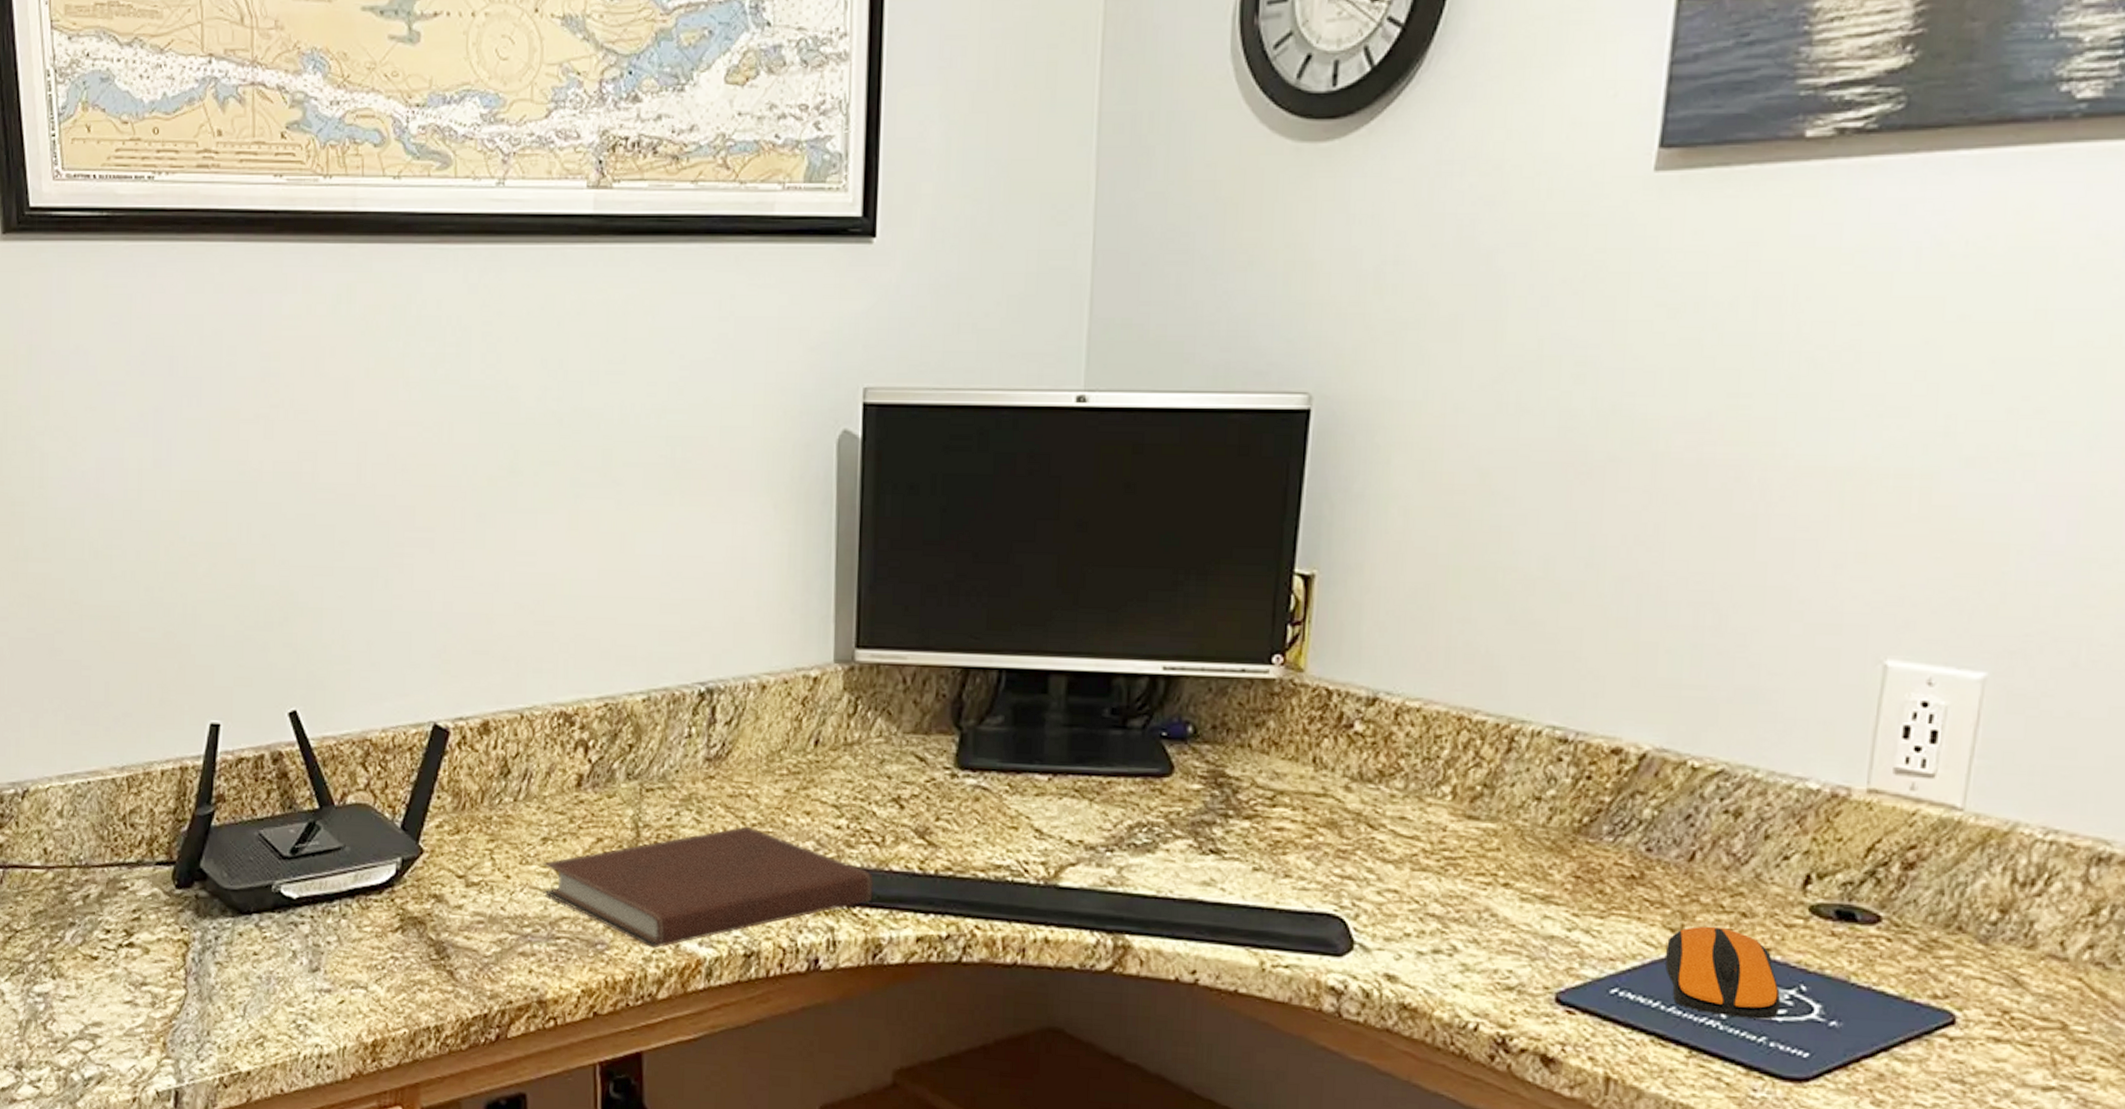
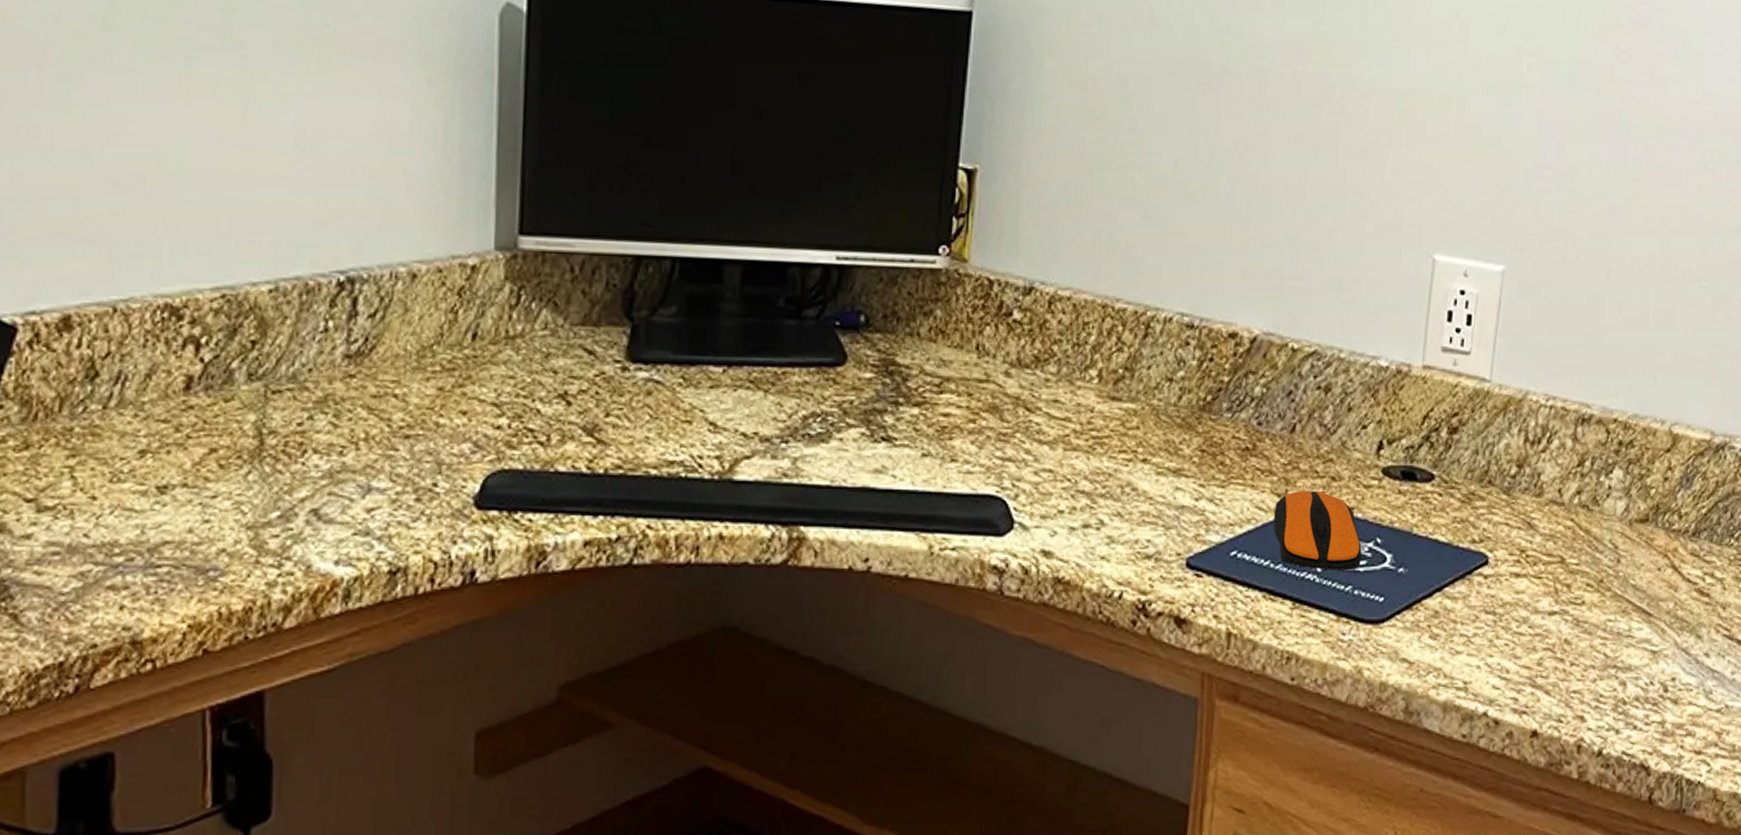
notebook: present [542,826,874,948] -> none [139,429,537,571]

